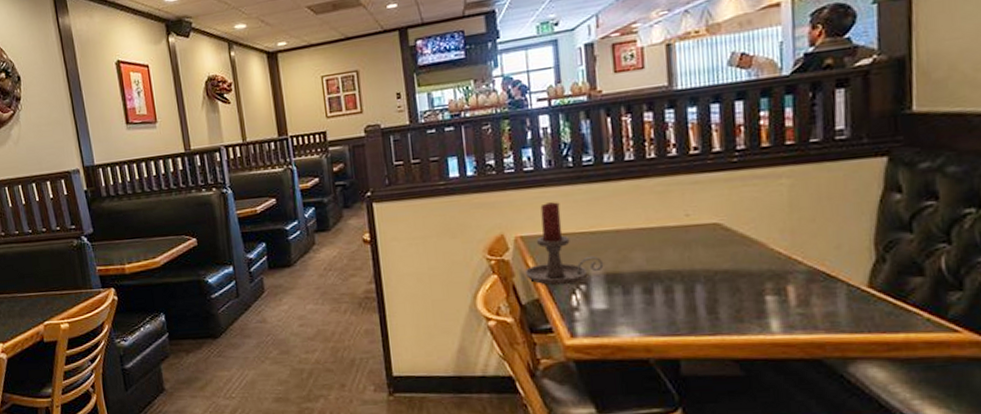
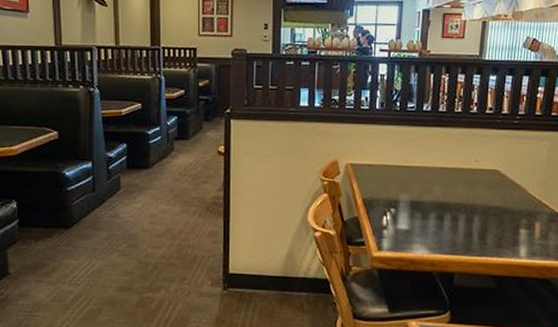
candle holder: present [524,202,604,286] -> none [349,138,411,208]

